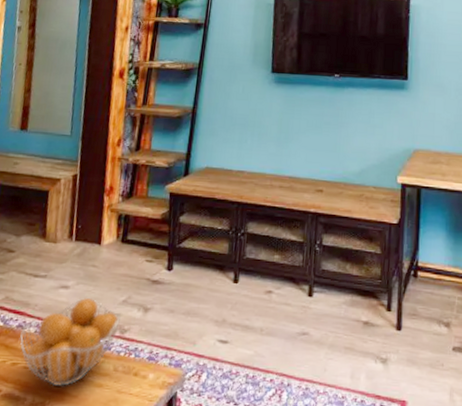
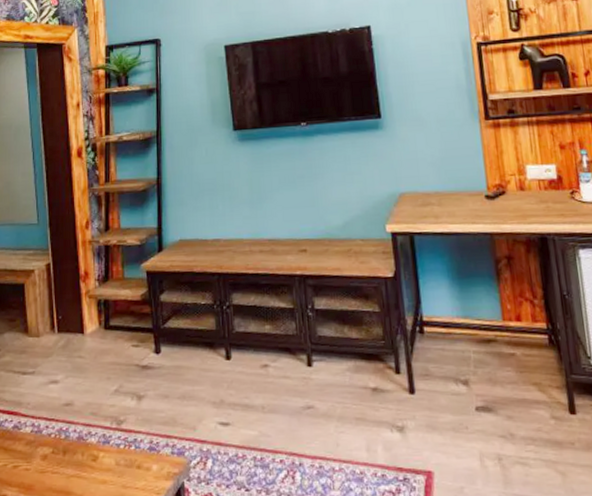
fruit basket: present [20,298,121,386] -> none [17,391,115,486]

